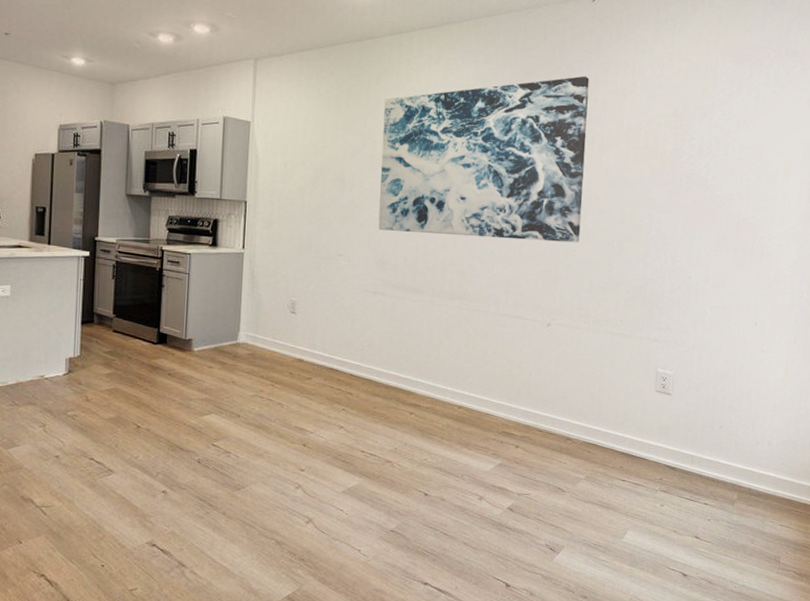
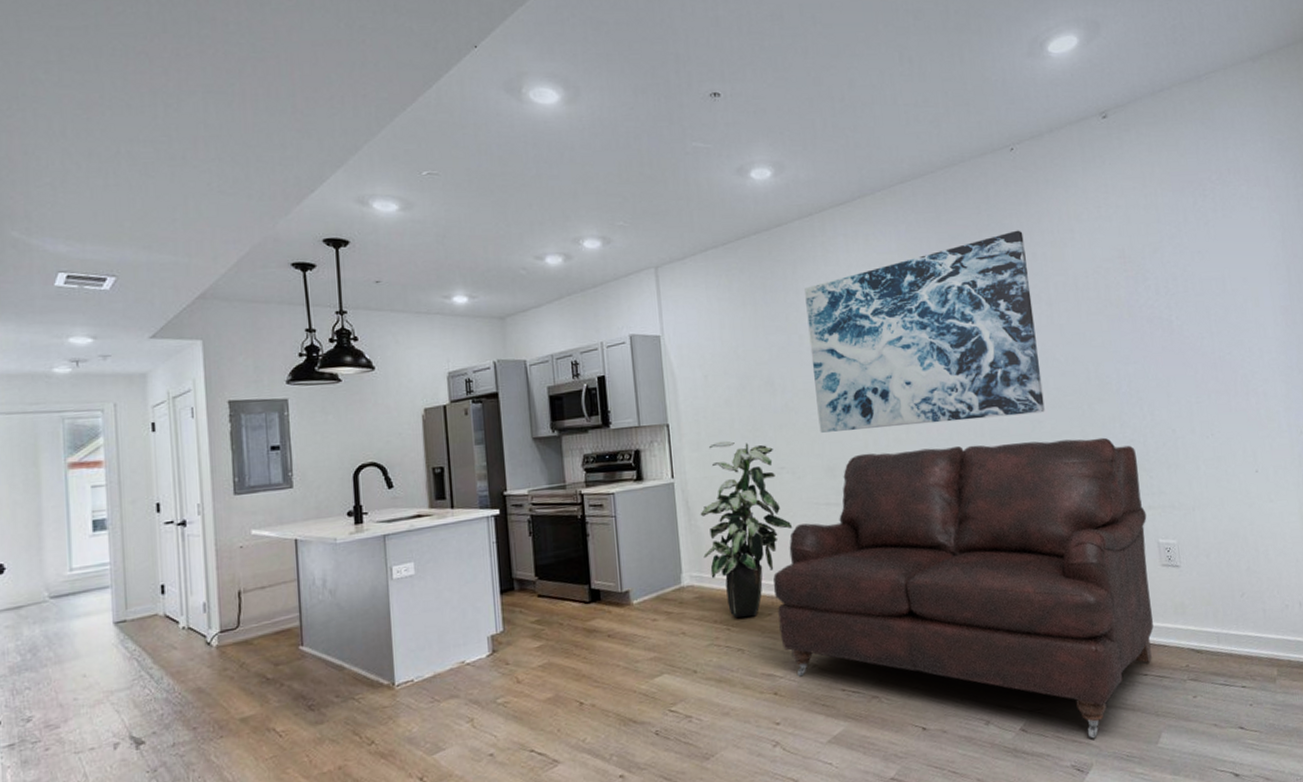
indoor plant: none [260,223,341,378] -> present [700,440,793,618]
sofa: none [316,253,653,526] -> present [773,437,1154,739]

